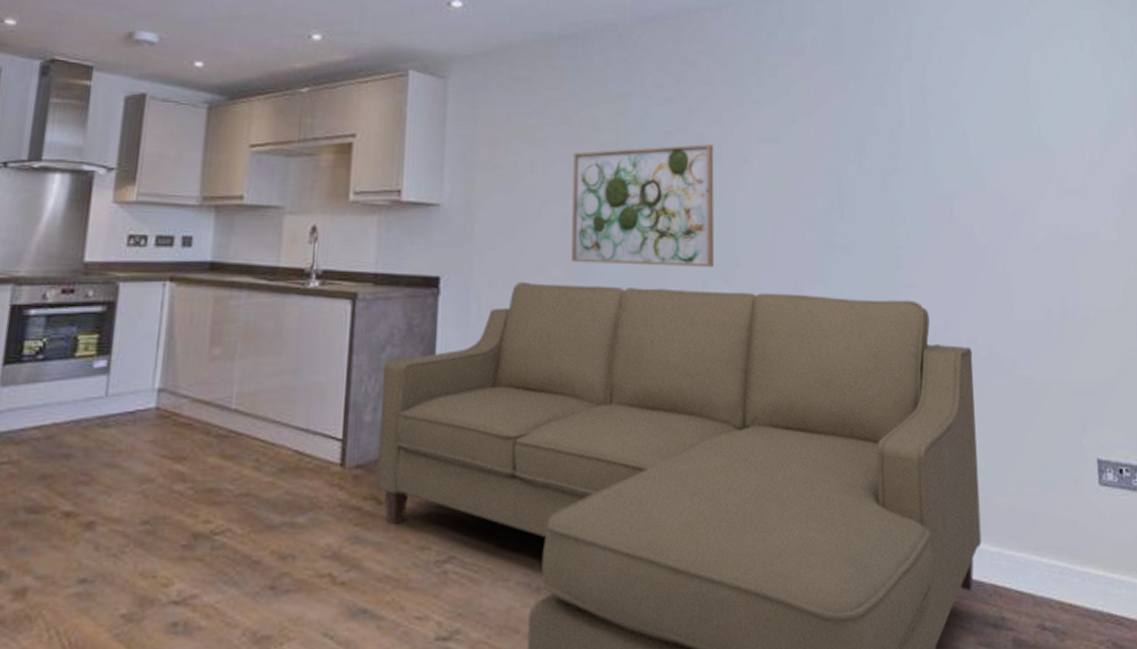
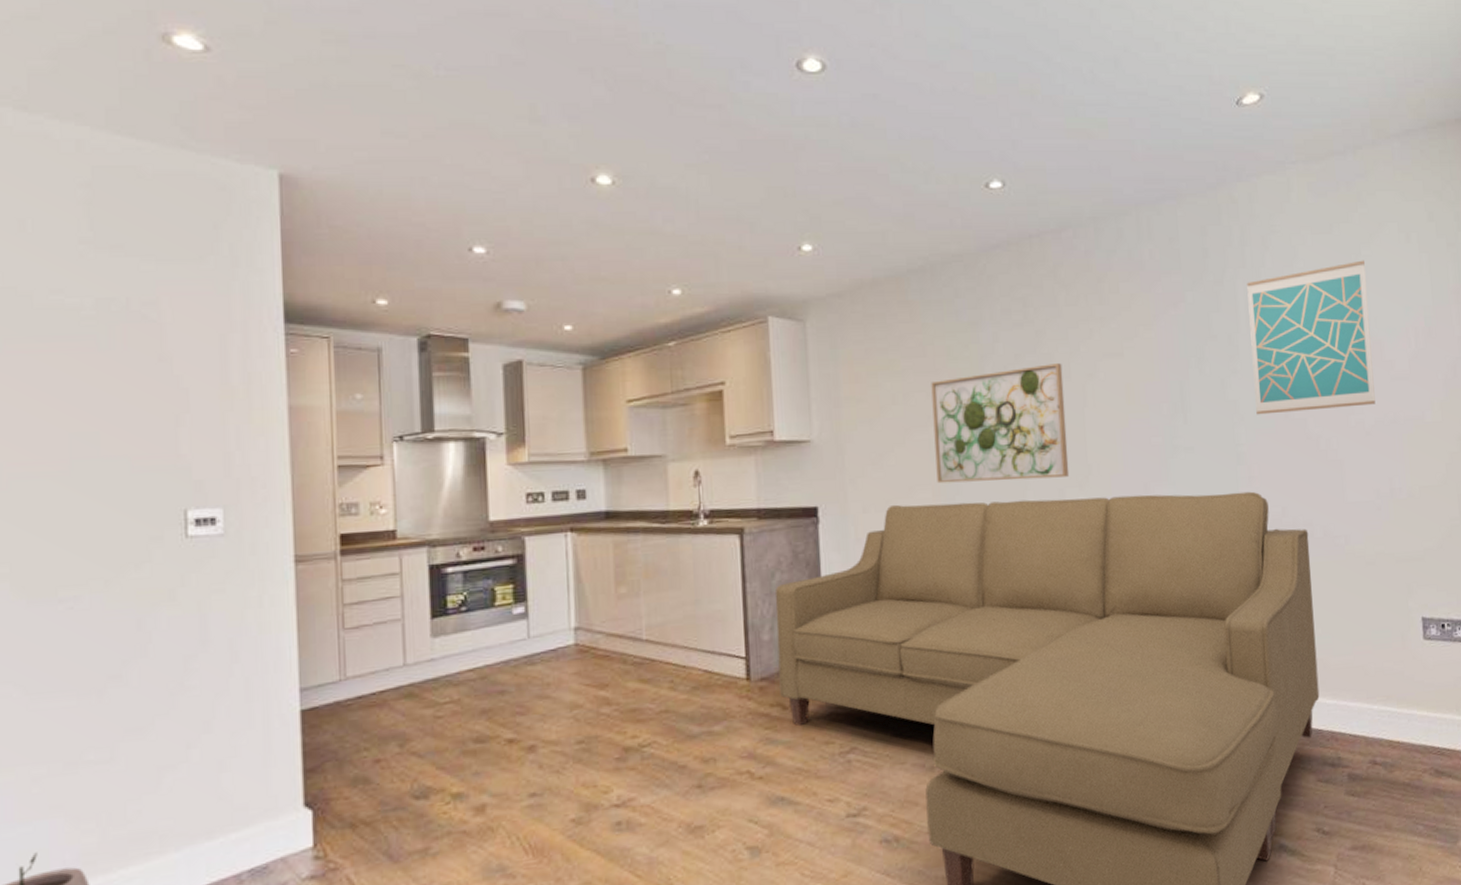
wall art: none [912,64,1047,218] -> present [1247,260,1376,415]

